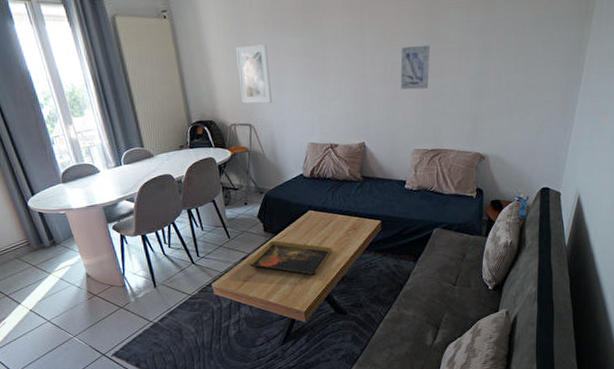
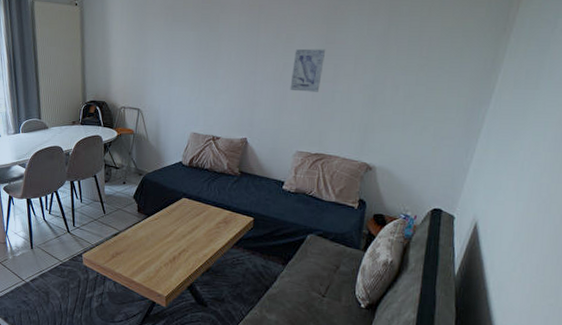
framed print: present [236,44,272,104] -> none [134,35,164,91]
decorative tray: present [248,240,332,276] -> none [118,221,201,262]

